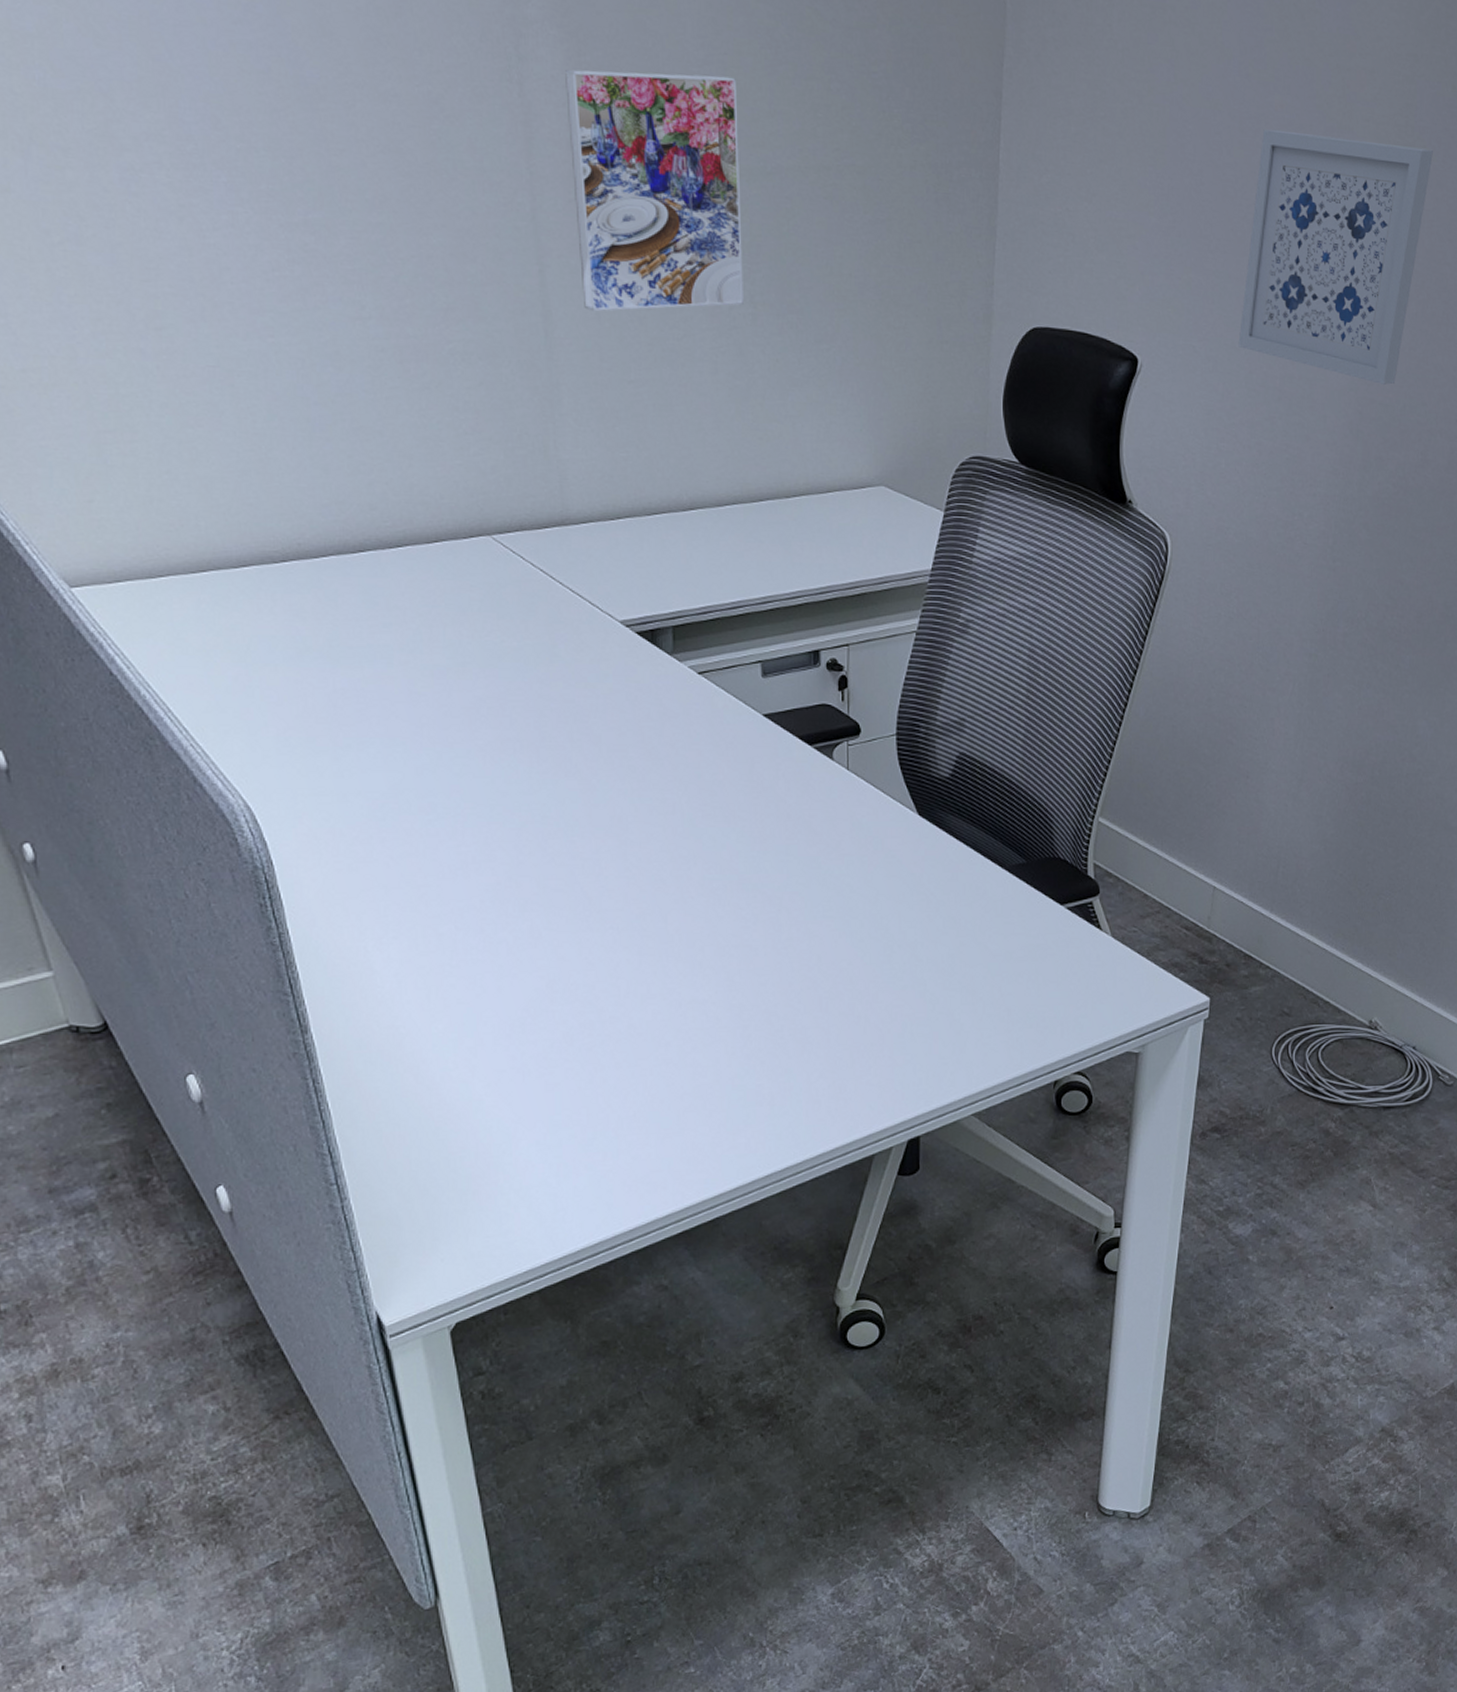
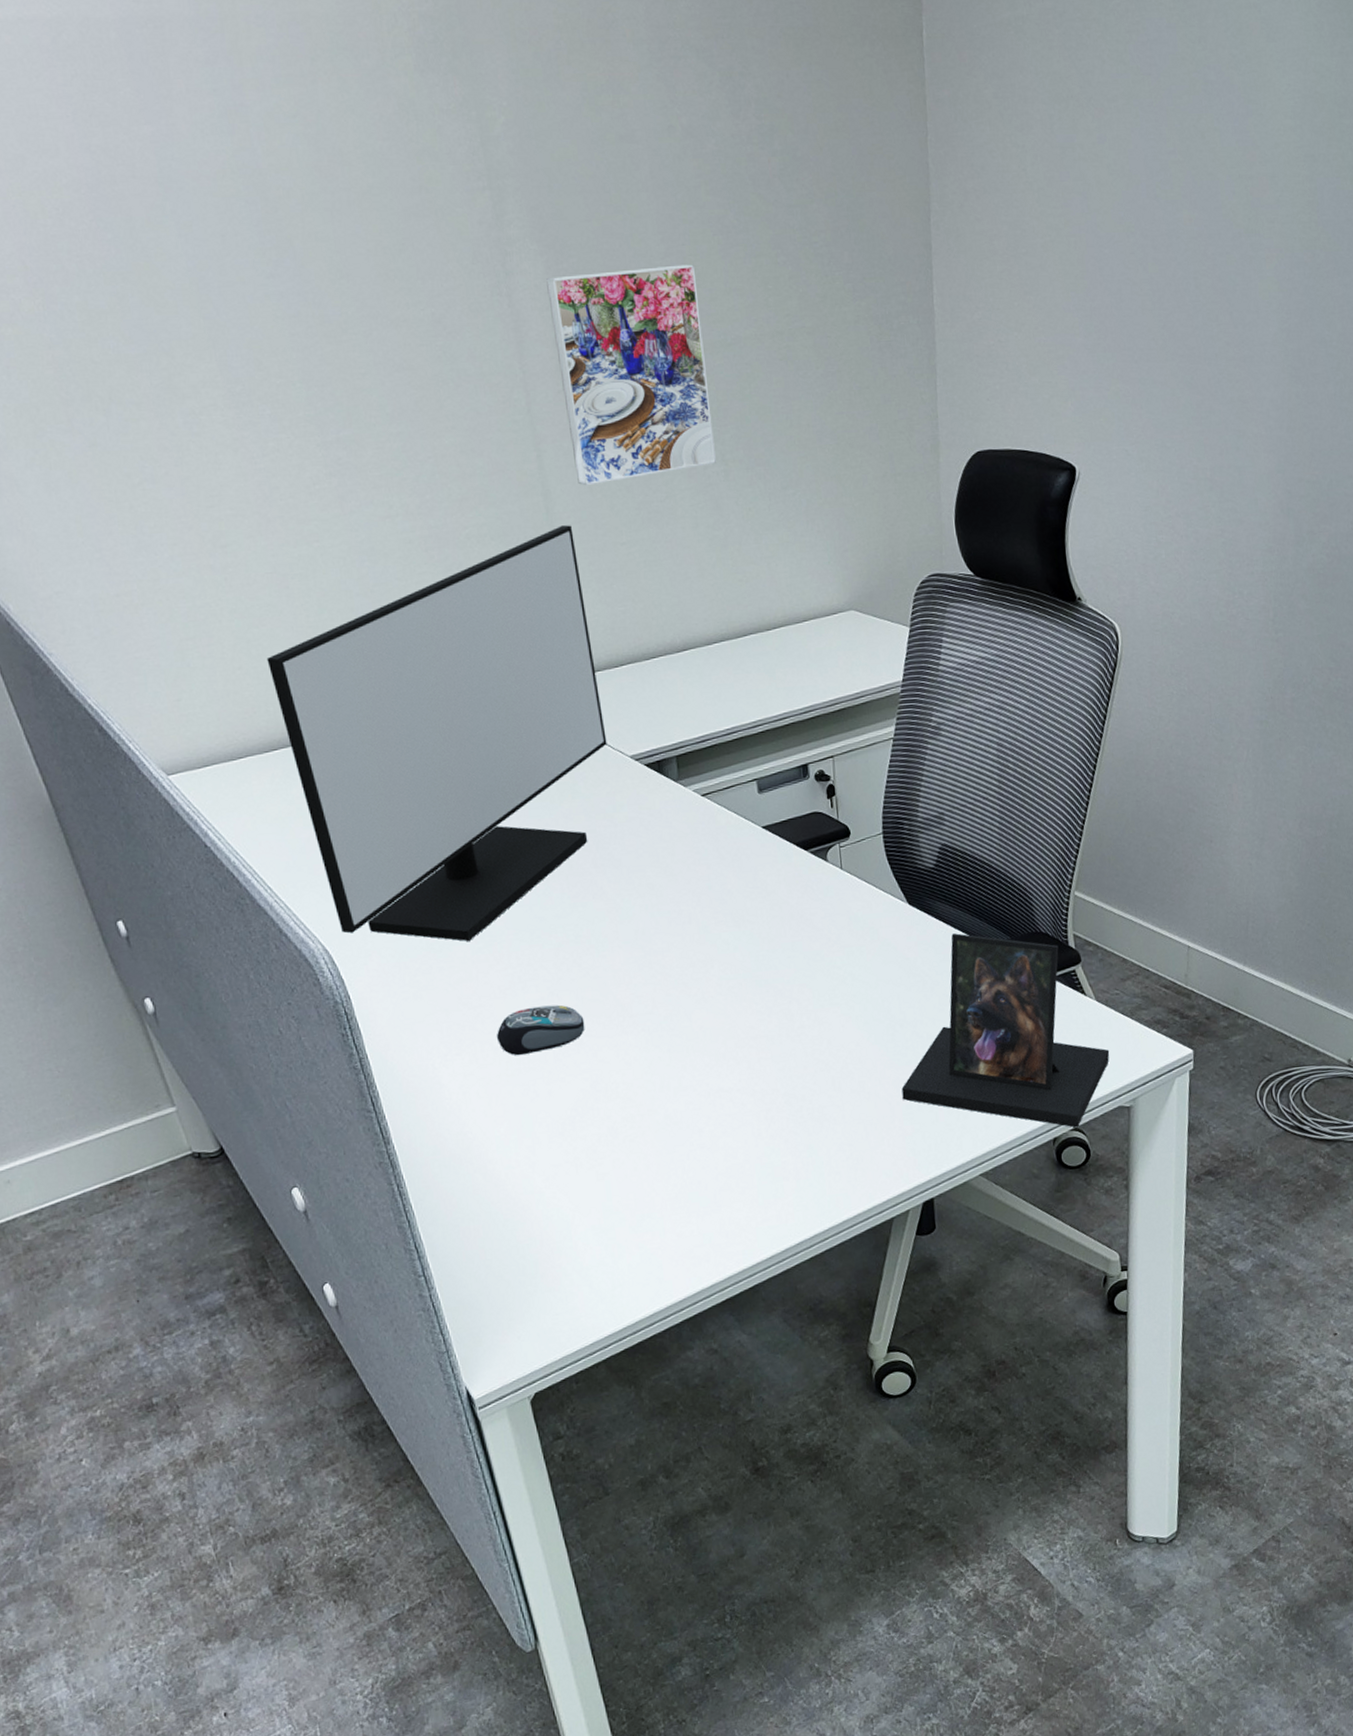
monitor: none [201,353,595,811] -> present [266,525,607,941]
computer mouse: none [441,891,545,945] -> present [496,1004,585,1056]
photo frame: none [894,851,1122,1071] -> present [901,933,1110,1128]
wall art: present [1238,129,1433,385] -> none [1168,240,1338,463]

